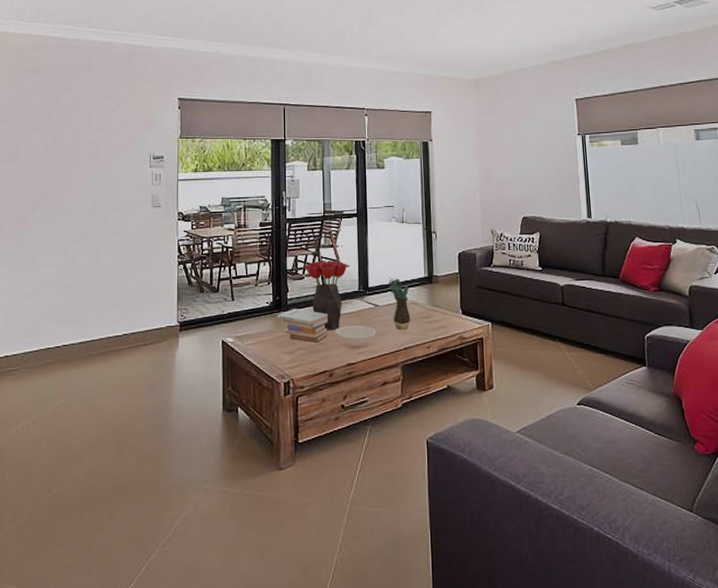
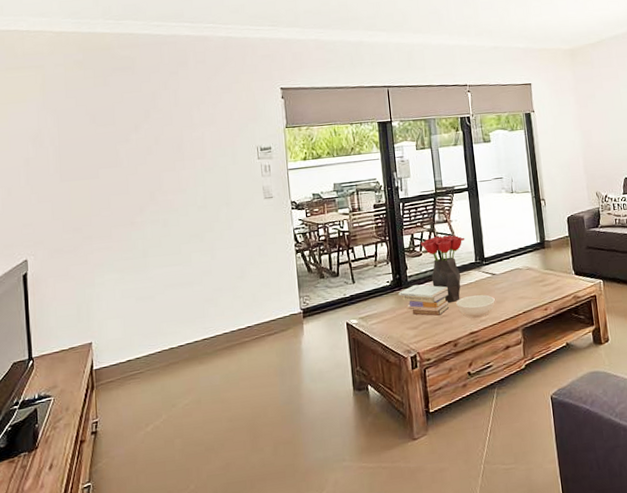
vase: present [388,277,411,330] -> none [503,245,527,296]

